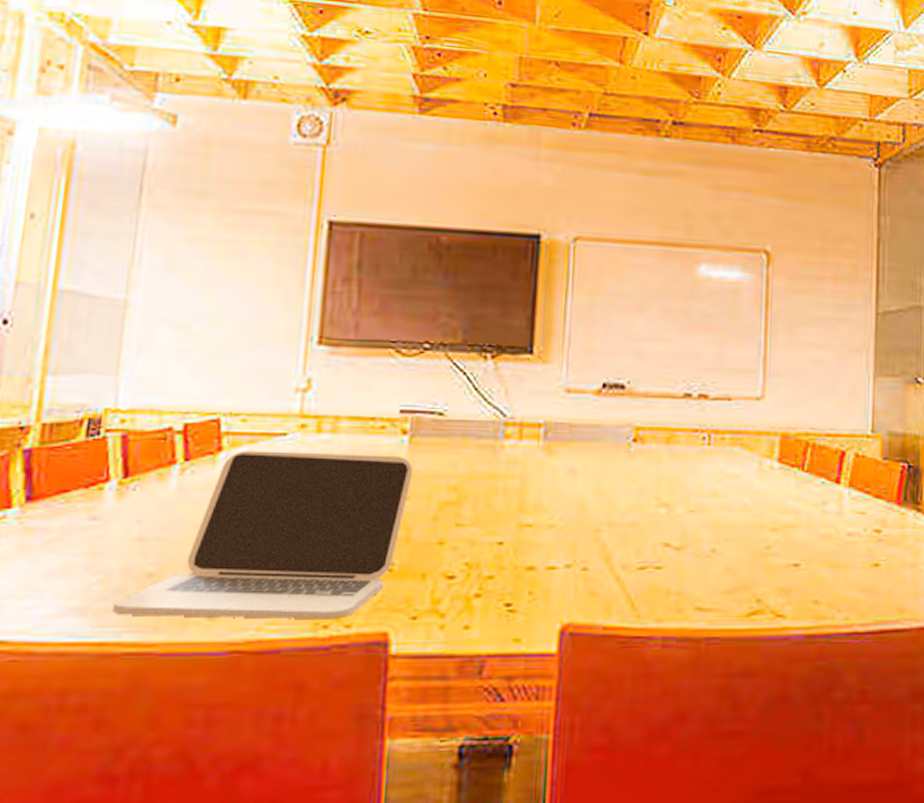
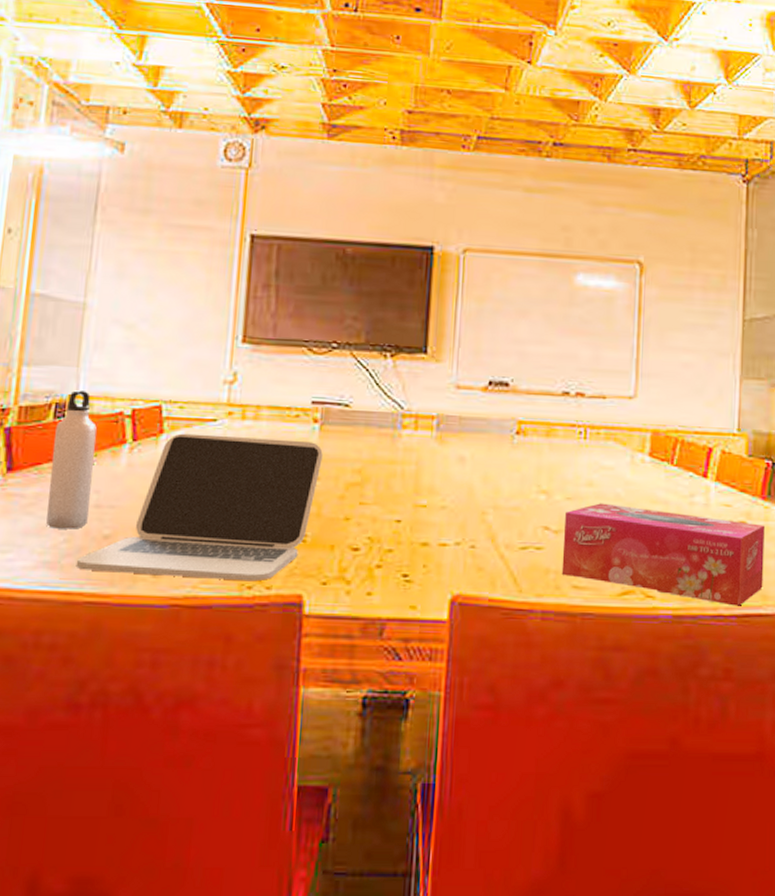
water bottle: none [75,403,140,568] -> present [46,390,97,529]
tissue box: none [684,515,901,622] -> present [561,503,765,606]

